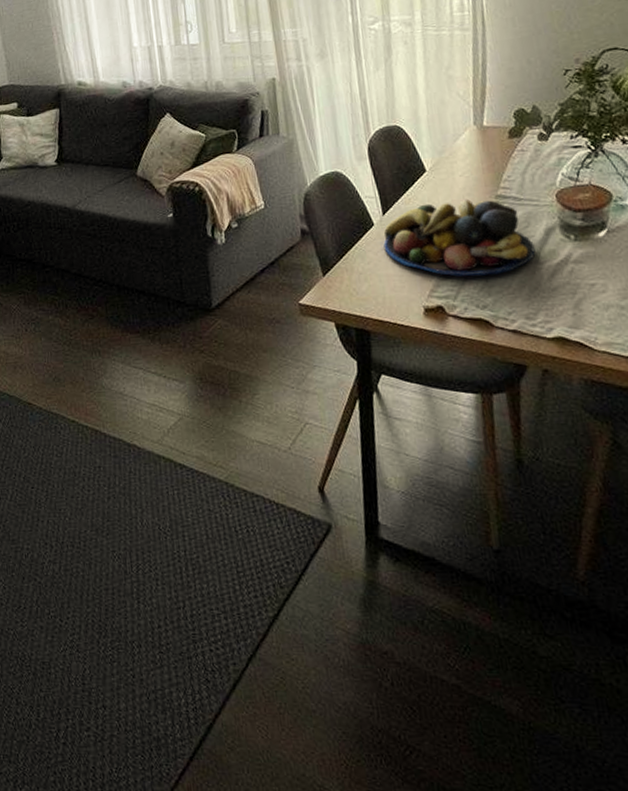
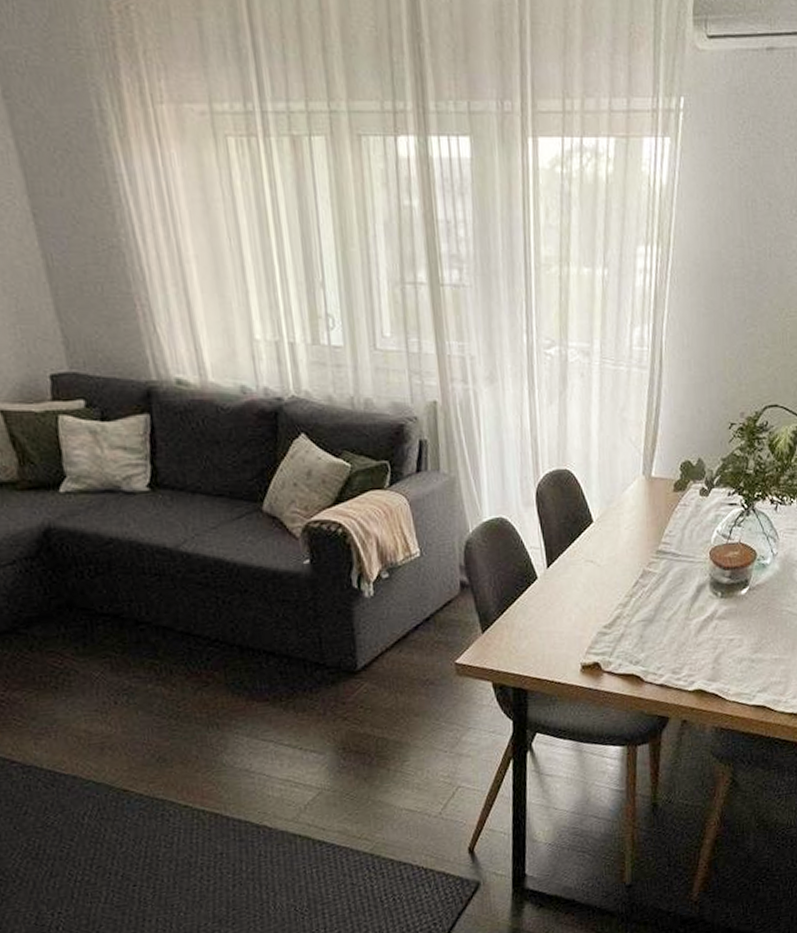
fruit bowl: present [383,199,536,277] -> none [546,554,687,633]

